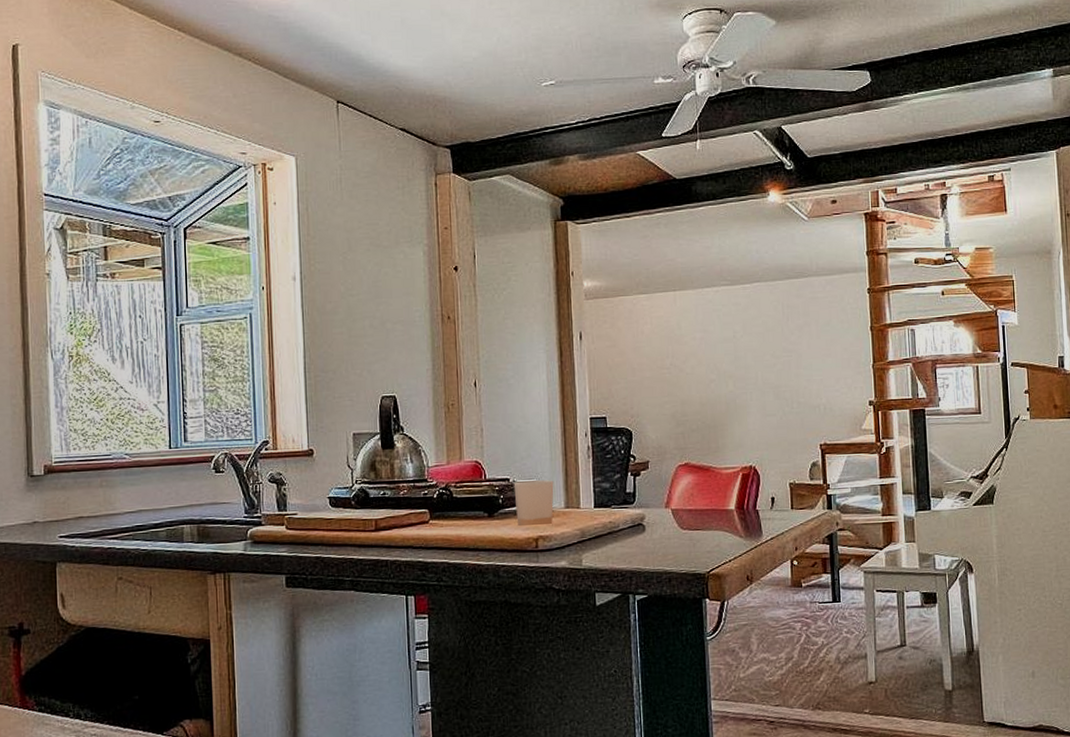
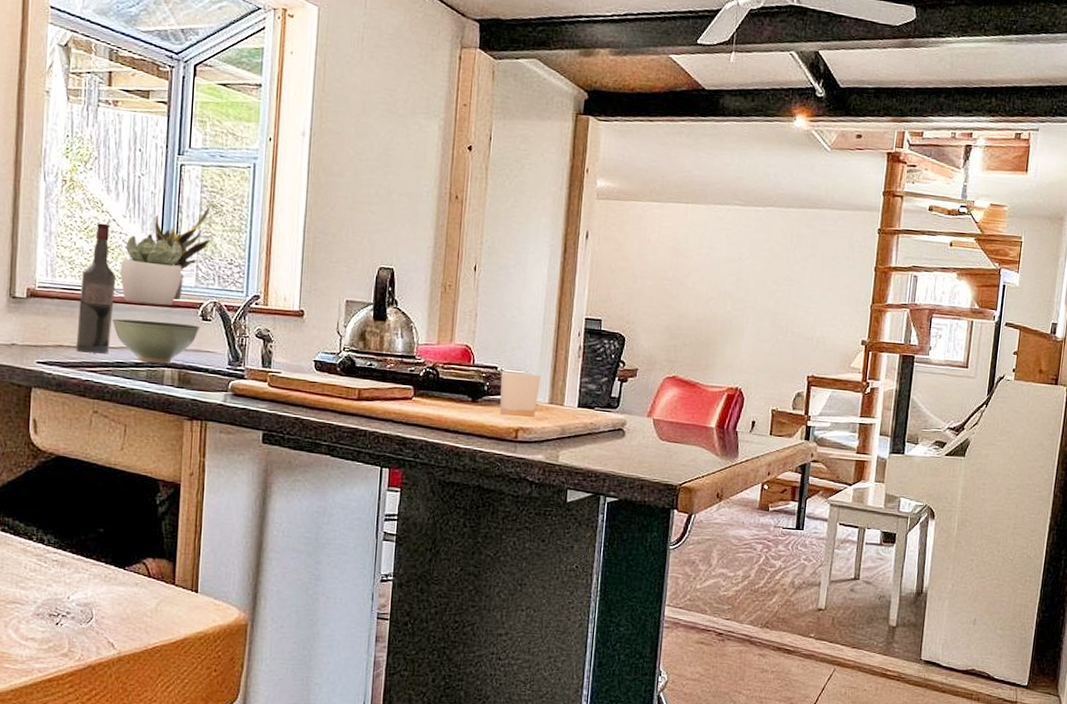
wine bottle: none [94,391,129,521] -> present [76,223,117,354]
bowl: none [129,479,214,523] -> present [113,318,201,364]
succulent plant: none [131,399,192,465] -> present [119,235,182,306]
potted plant: none [155,360,216,456] -> present [147,206,211,300]

